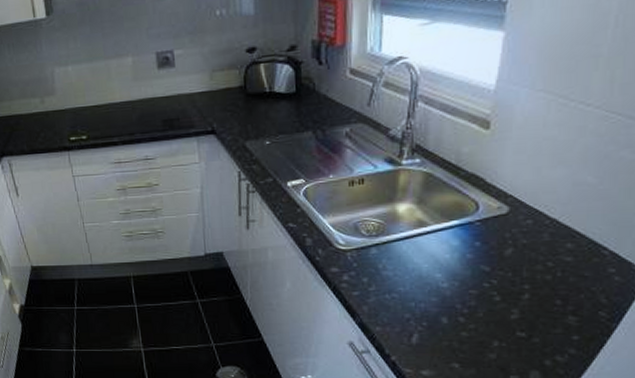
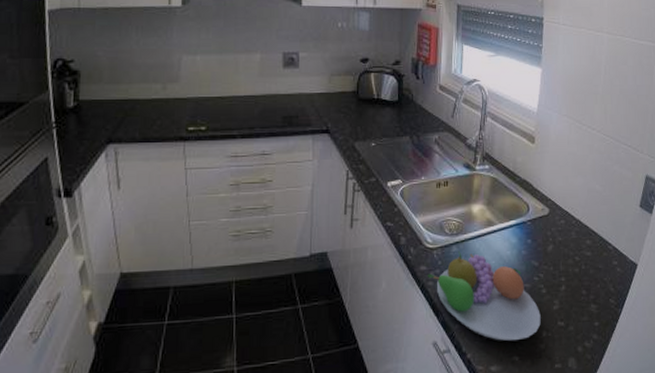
fruit bowl: none [339,253,491,348] -> present [427,251,541,341]

